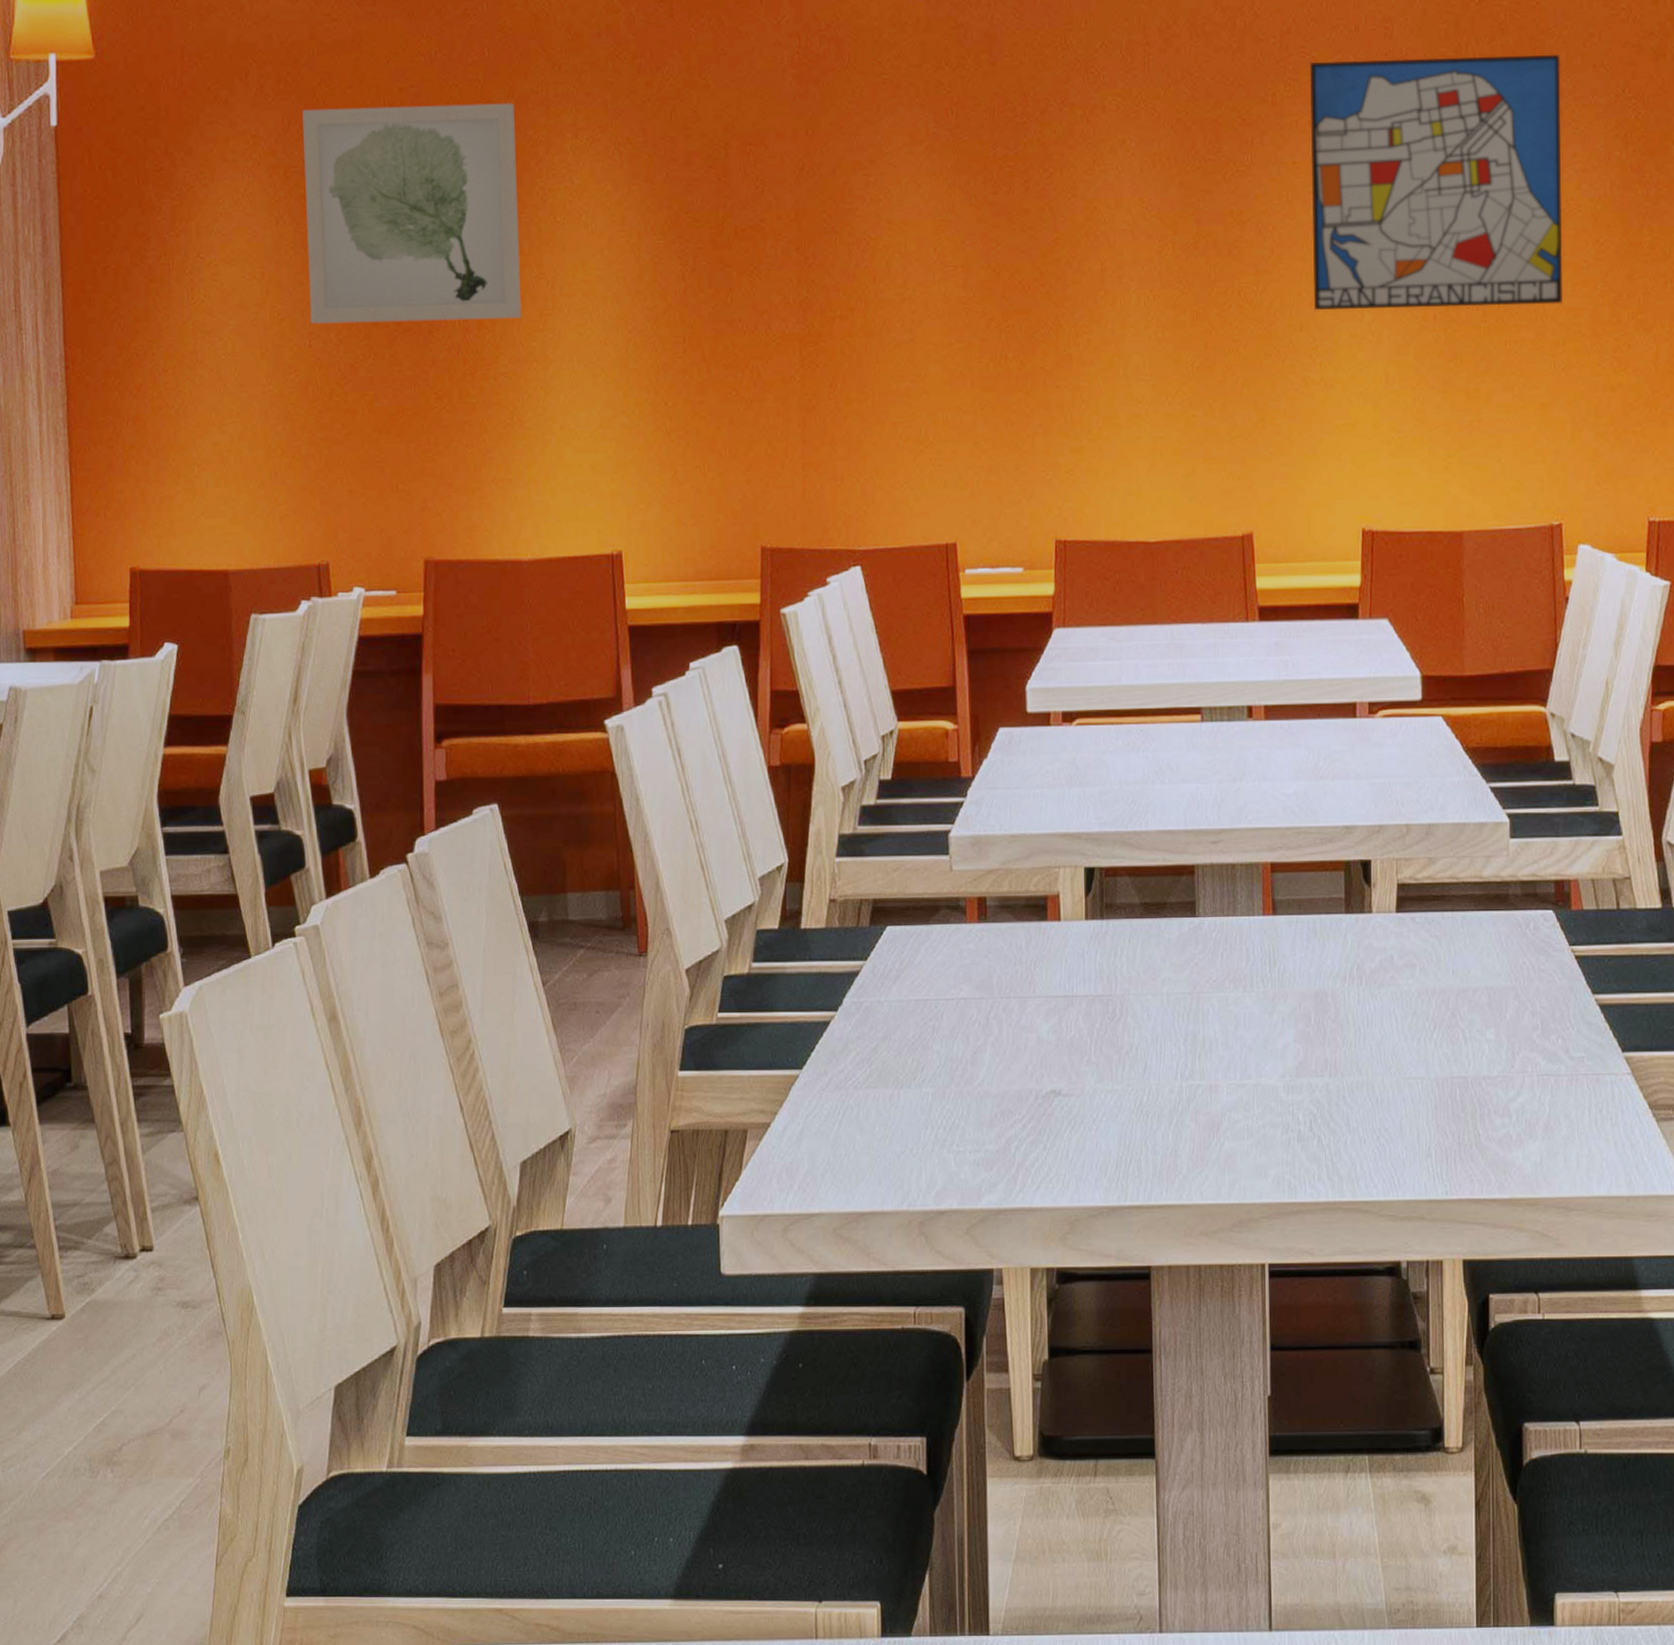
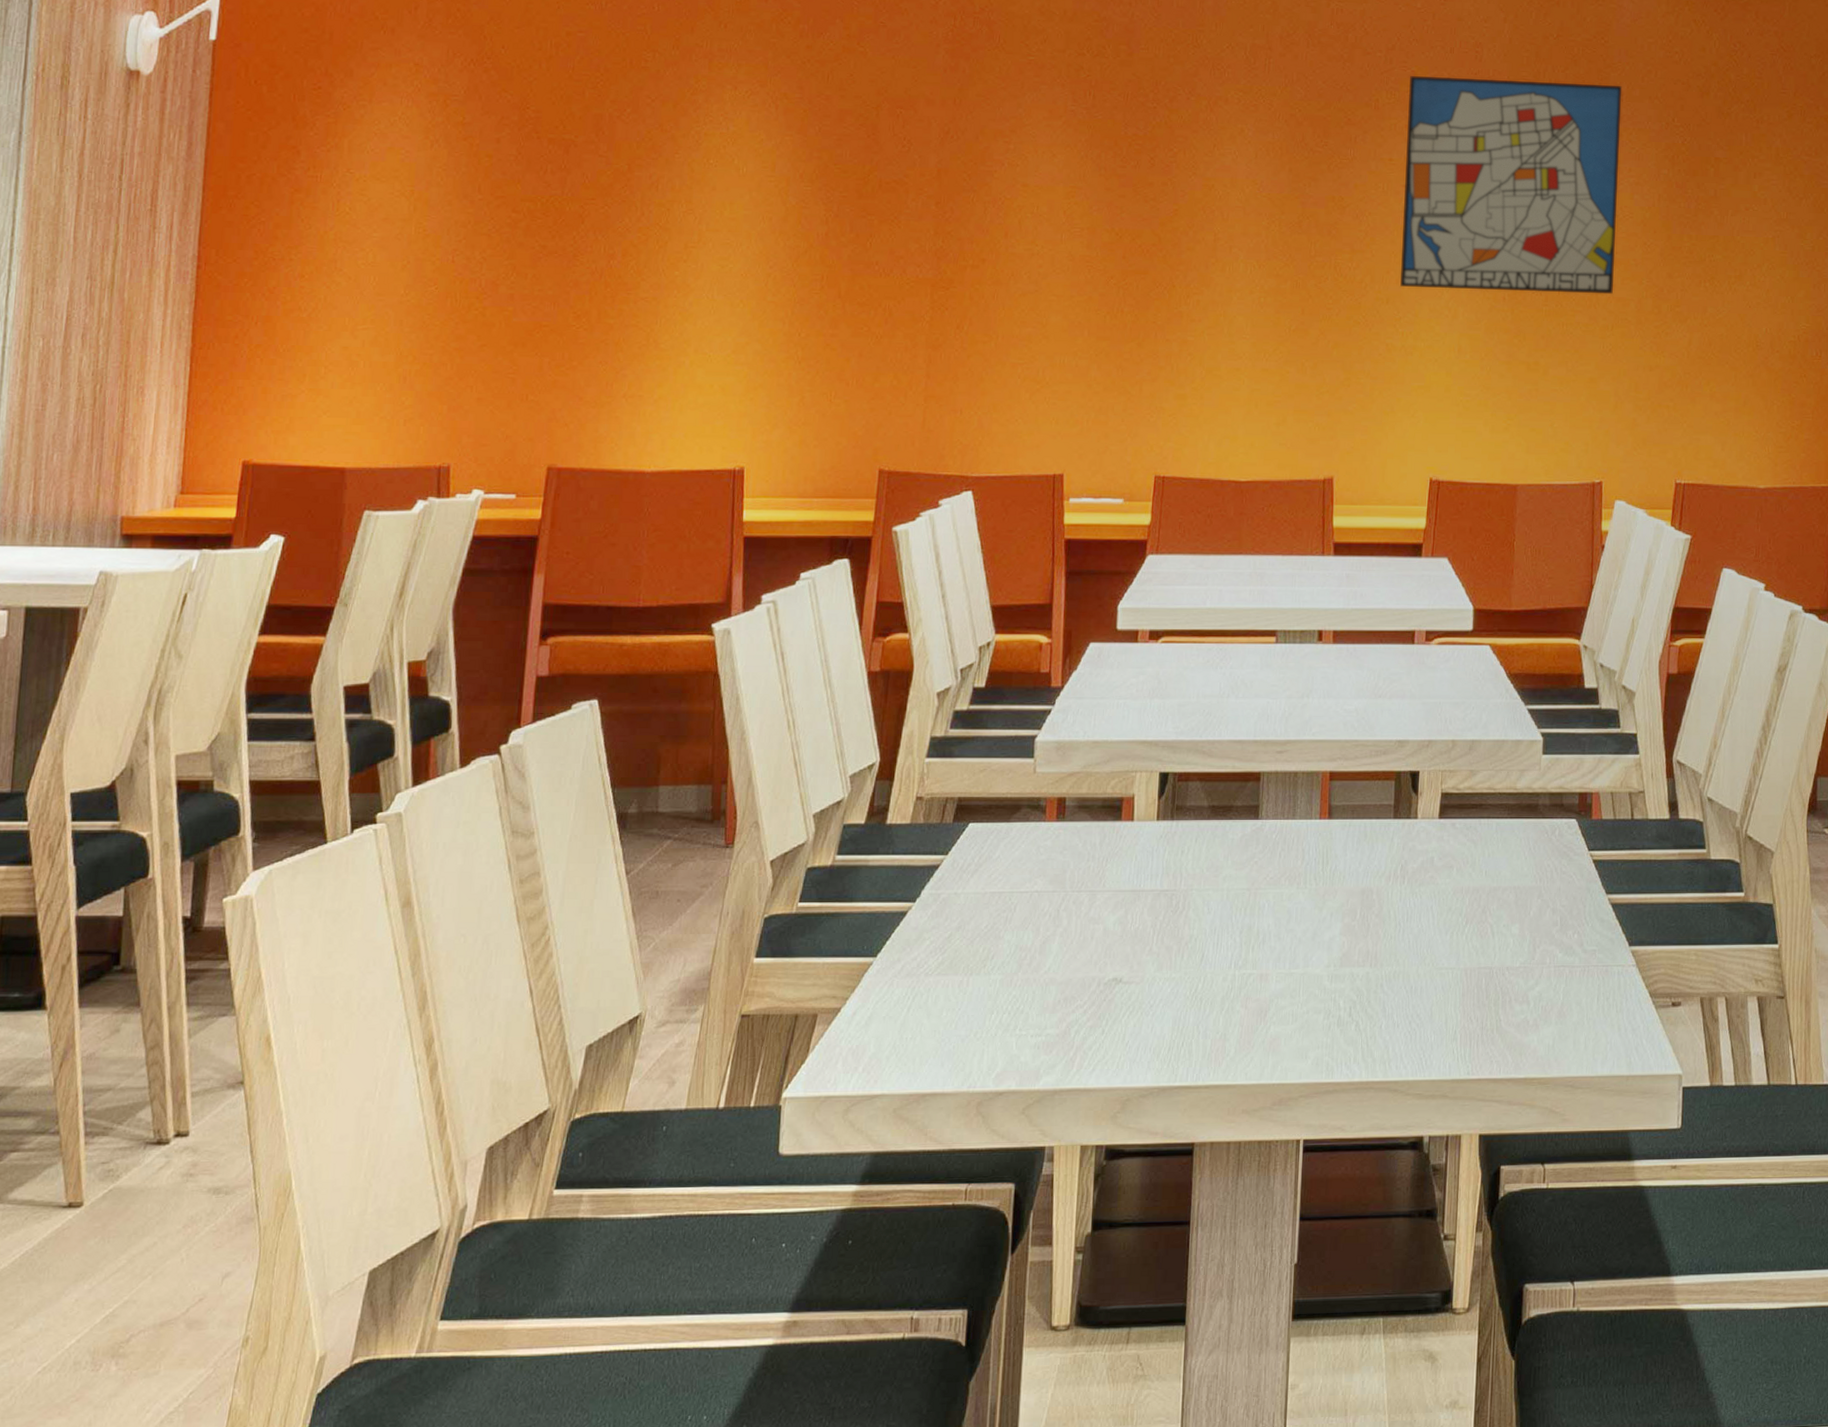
wall art: present [302,103,521,324] -> none [456,44,678,249]

